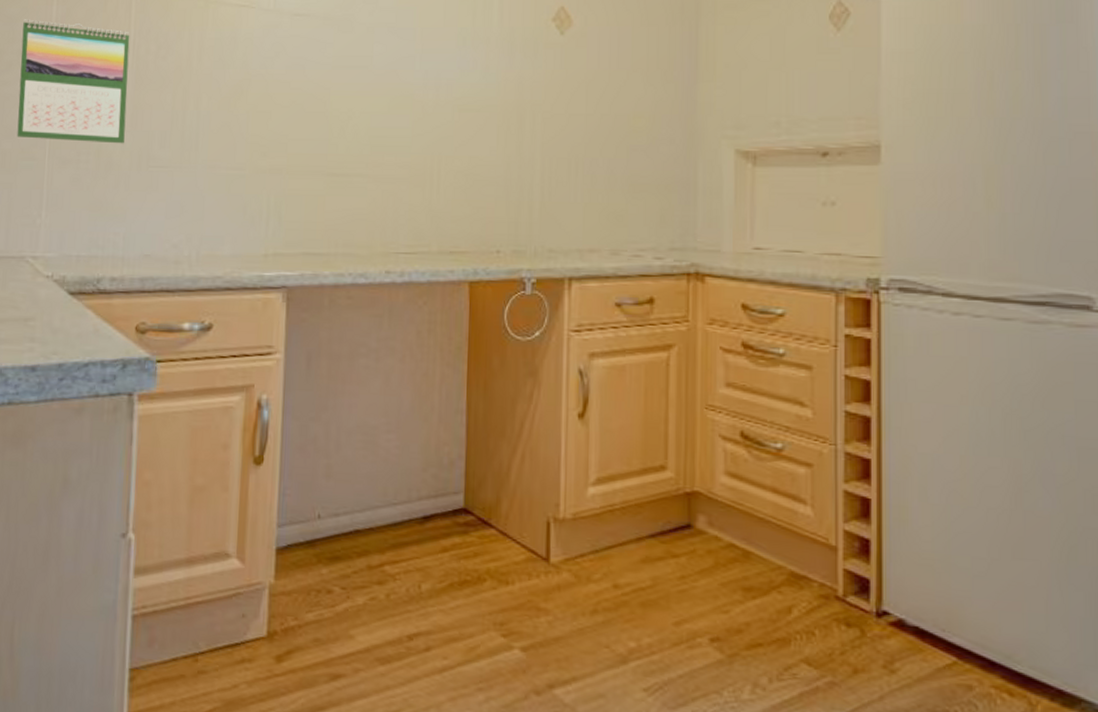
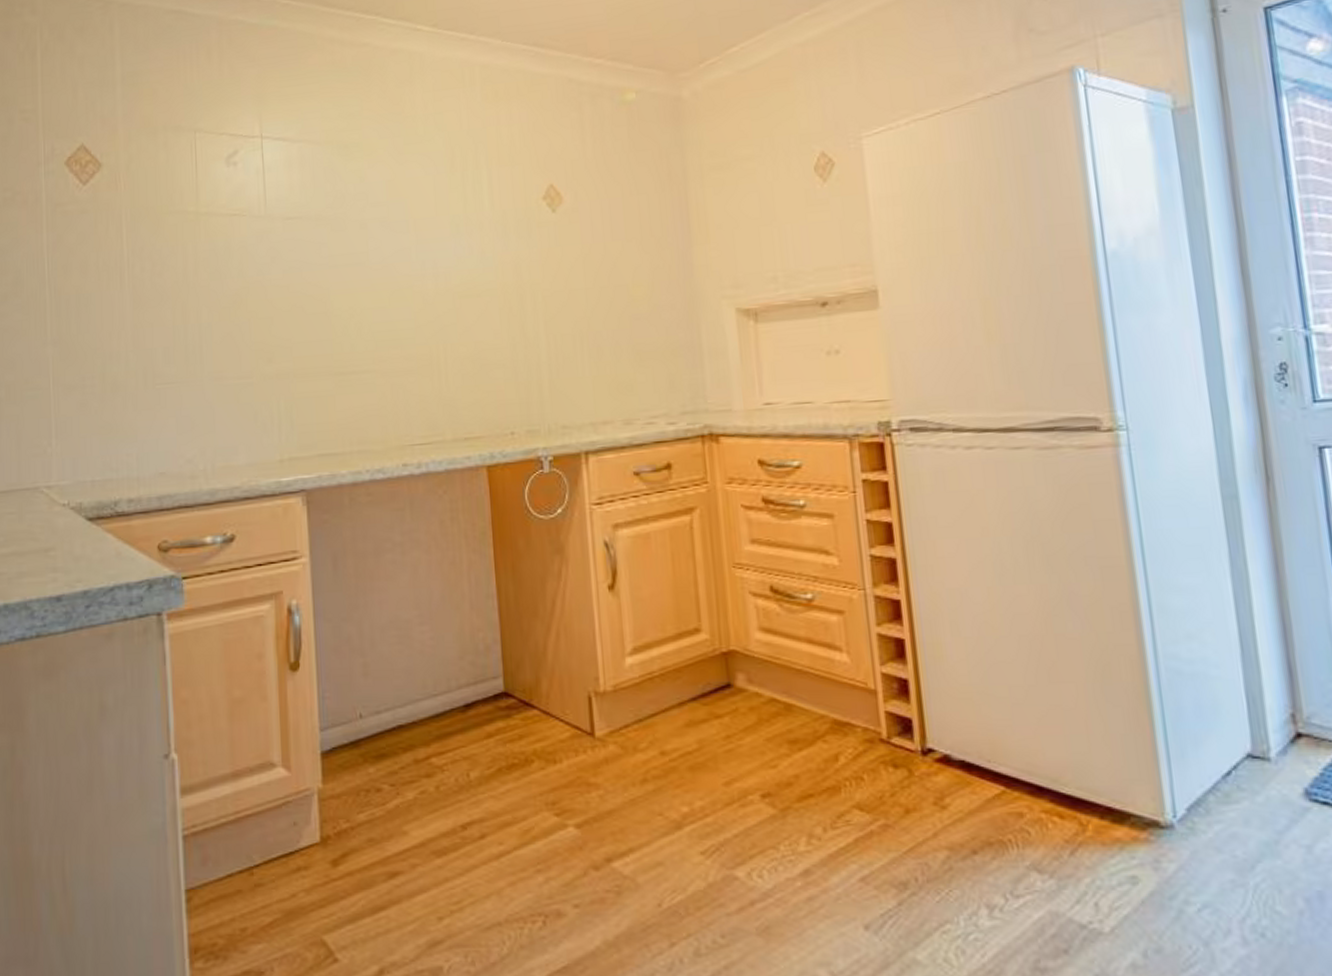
calendar: present [17,19,130,144] -> none [15,248,128,369]

